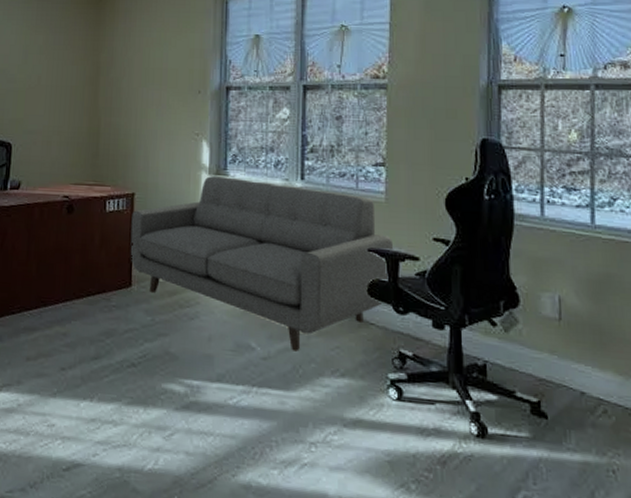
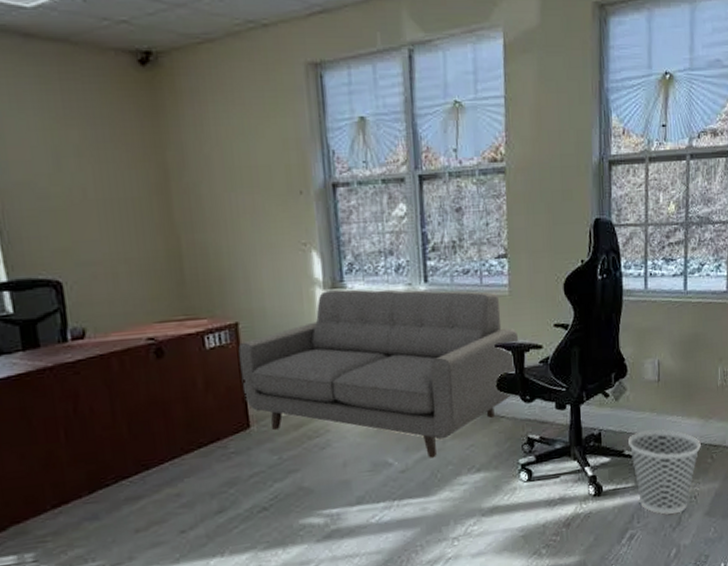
wastebasket: none [521,373,620,487] -> present [628,429,701,515]

